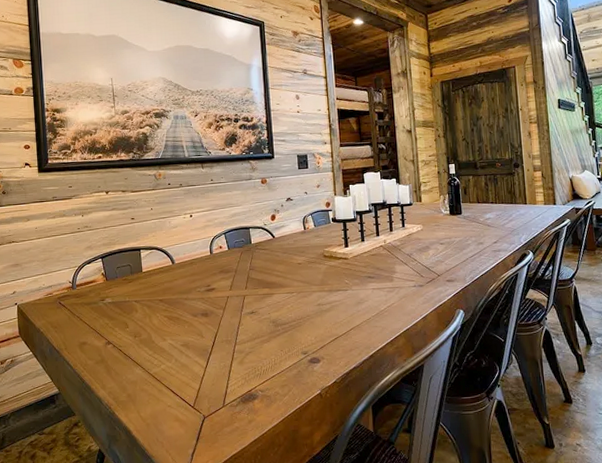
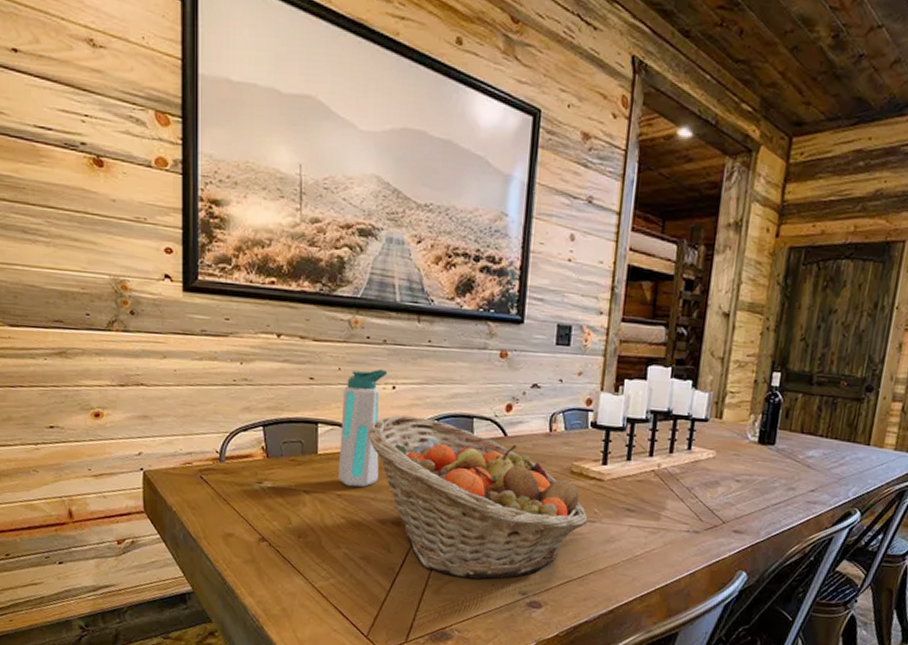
water bottle: none [156,204,188,293] -> present [337,369,388,488]
fruit basket: none [177,233,342,349] -> present [368,414,588,579]

